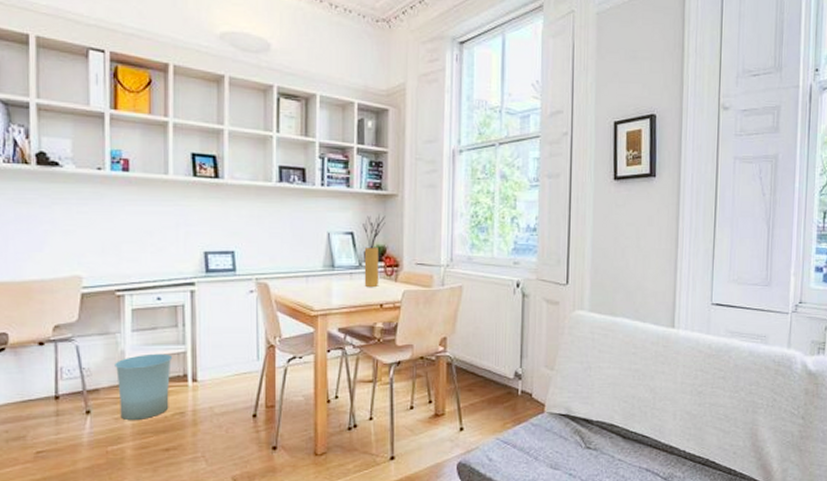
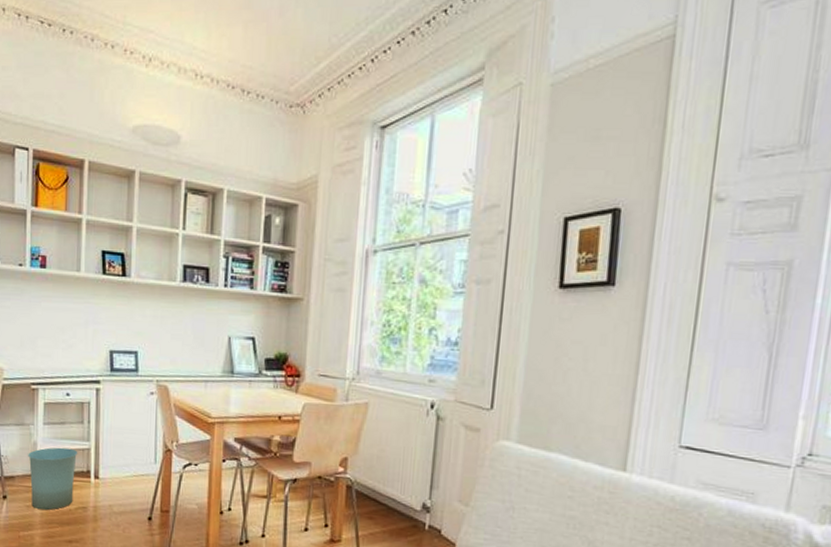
vase: present [363,214,385,288] -> none [263,319,289,398]

